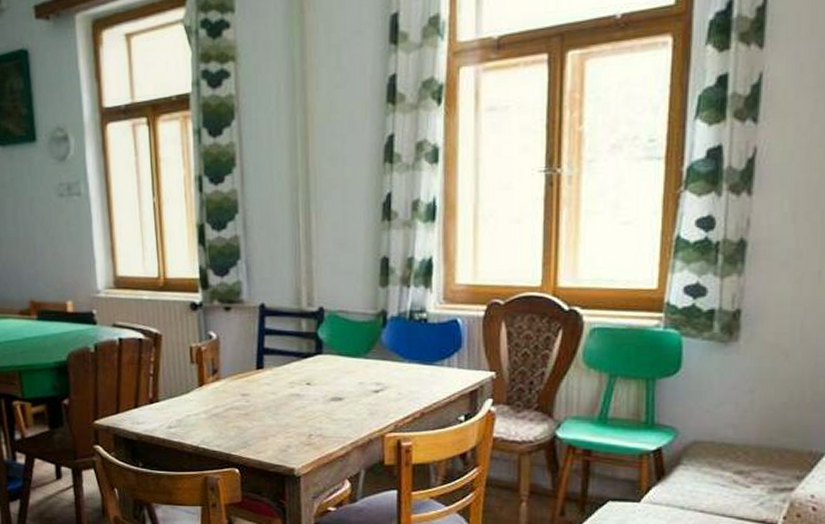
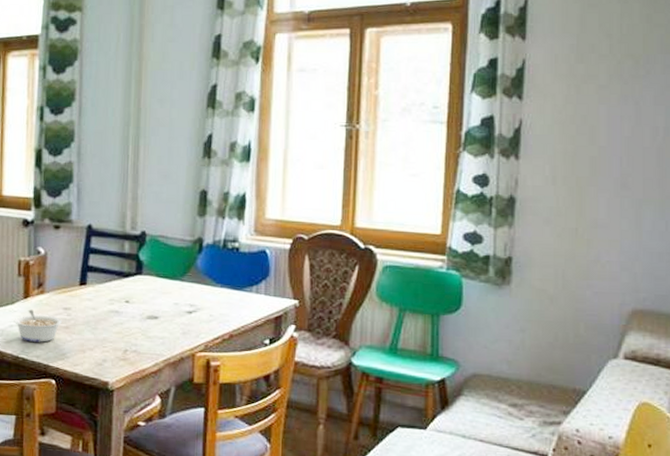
legume: none [190,397,242,431] -> present [14,309,63,342]

